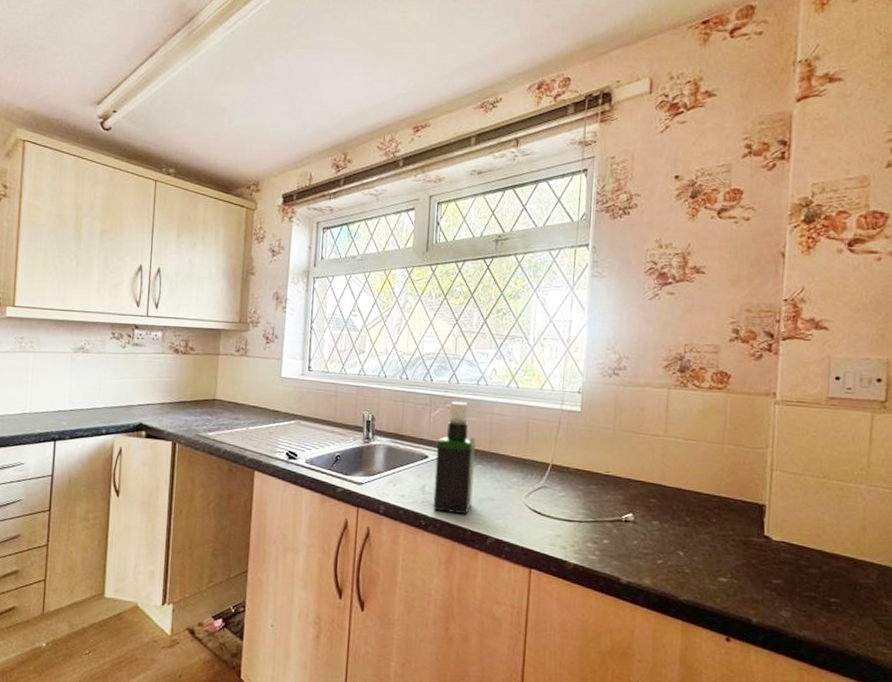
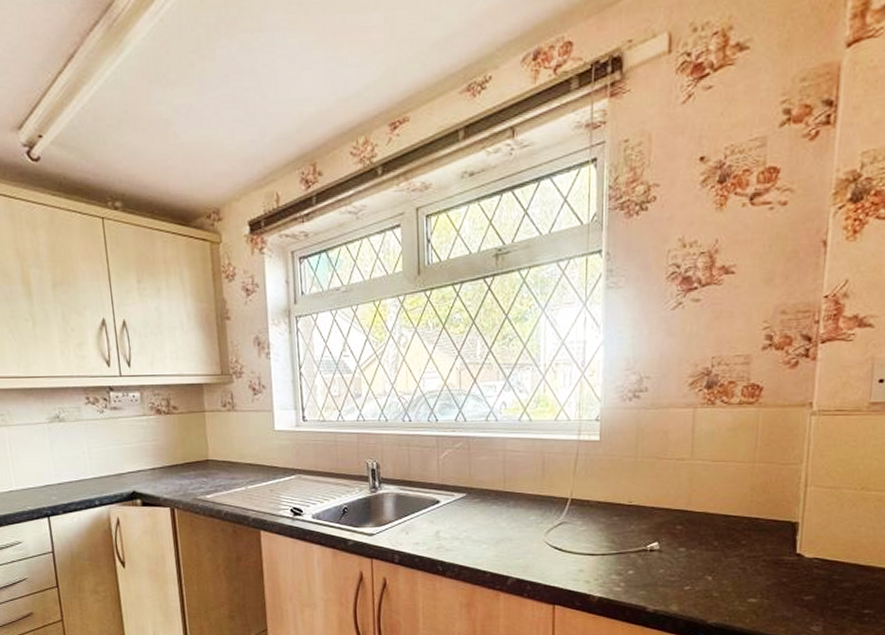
spray bottle: present [433,401,476,515] -> none [448,440,489,557]

